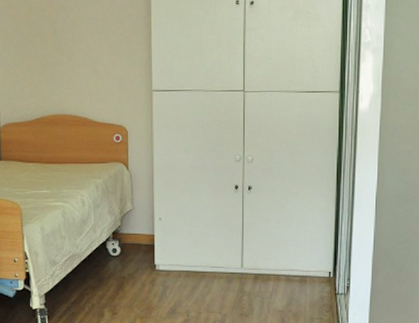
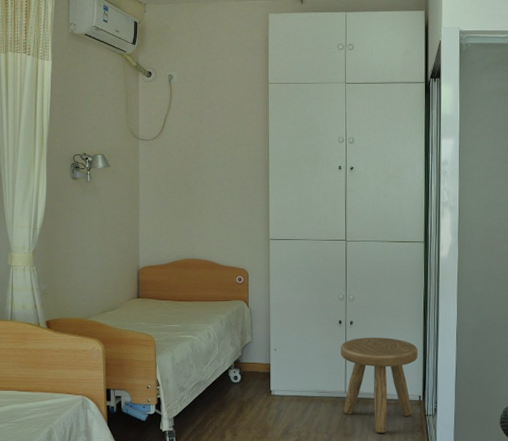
stool: none [236,204,329,314] -> present [340,337,418,434]

